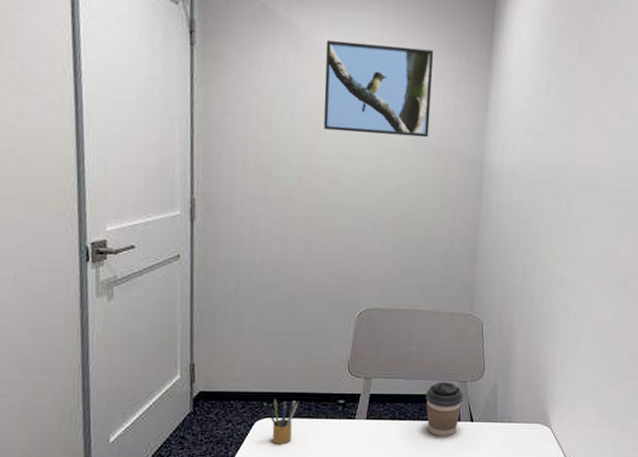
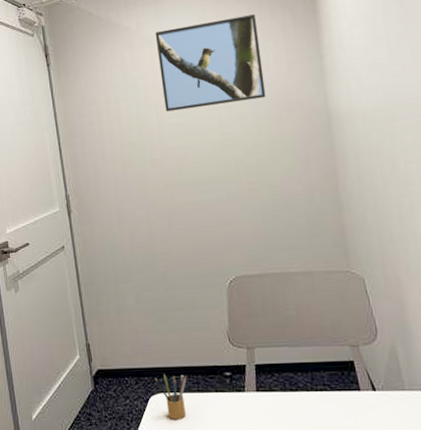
coffee cup: present [425,382,464,437] -> none [314,347,359,409]

